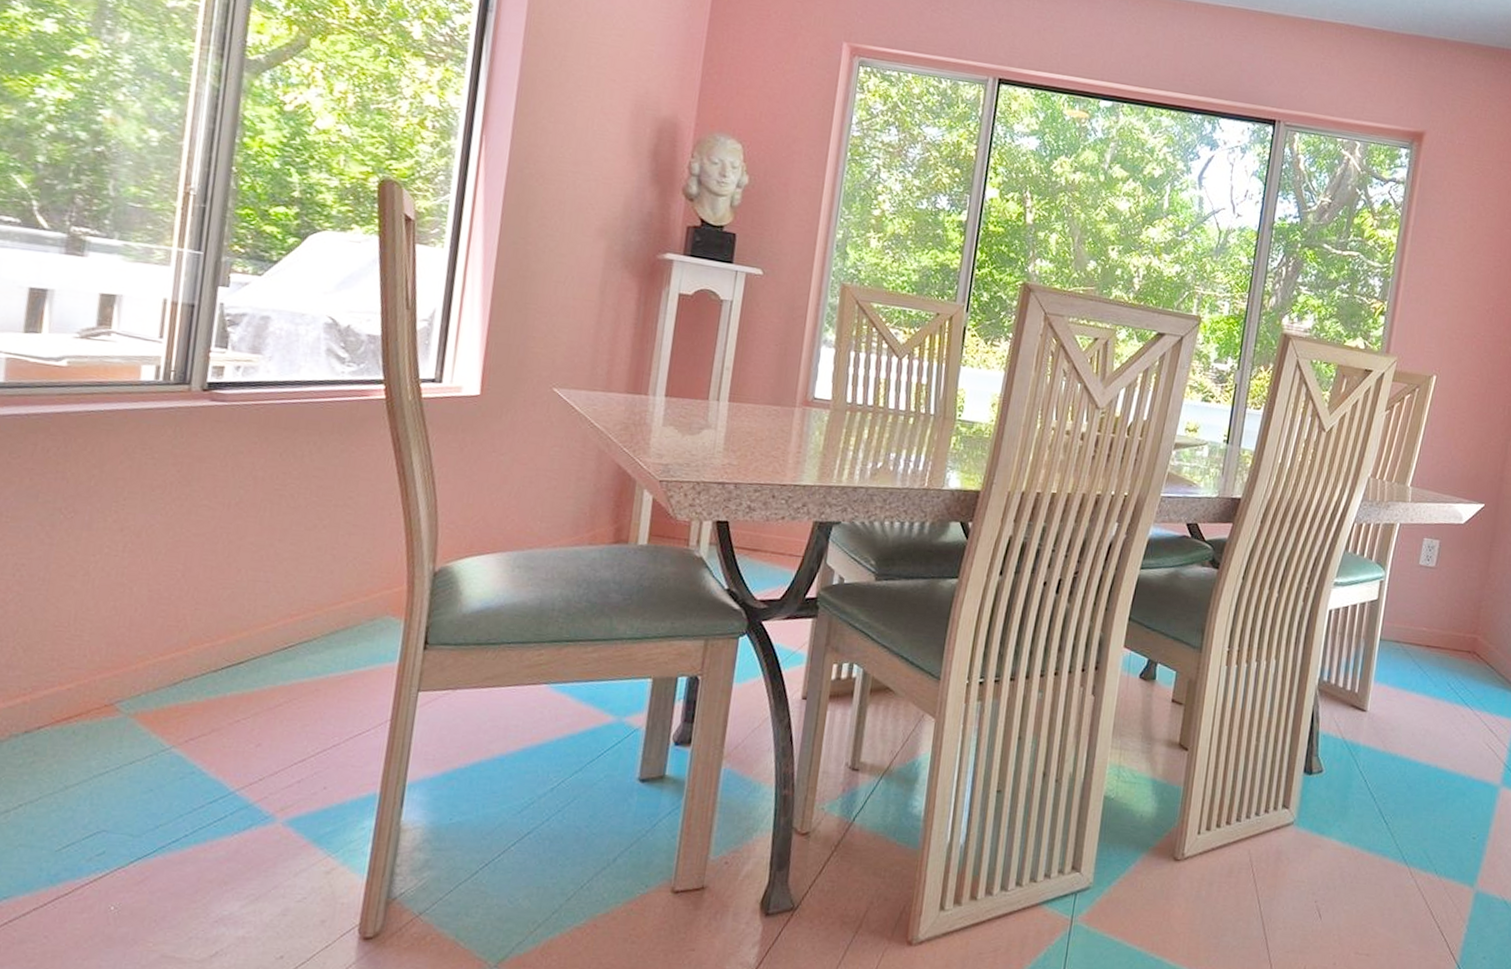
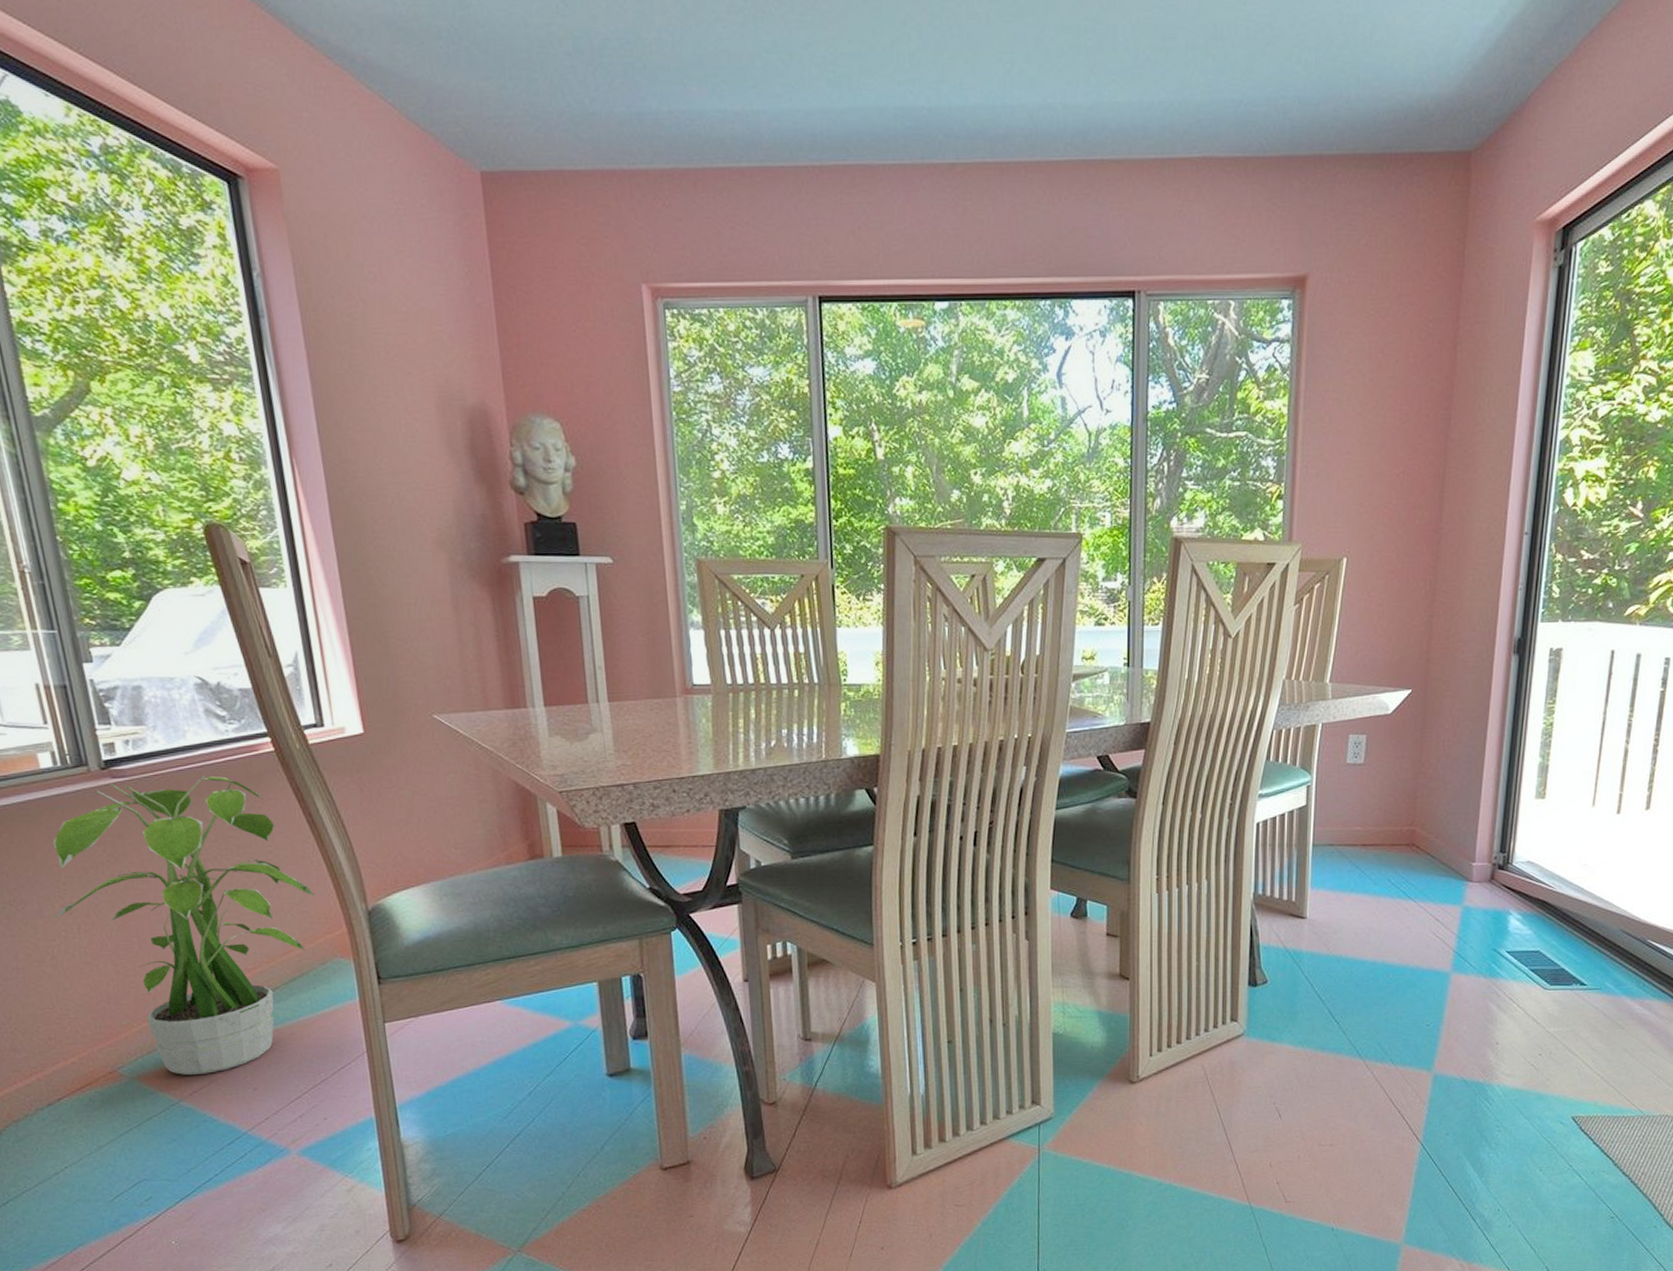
potted plant: none [103,405,385,721] -> present [52,775,316,1075]

